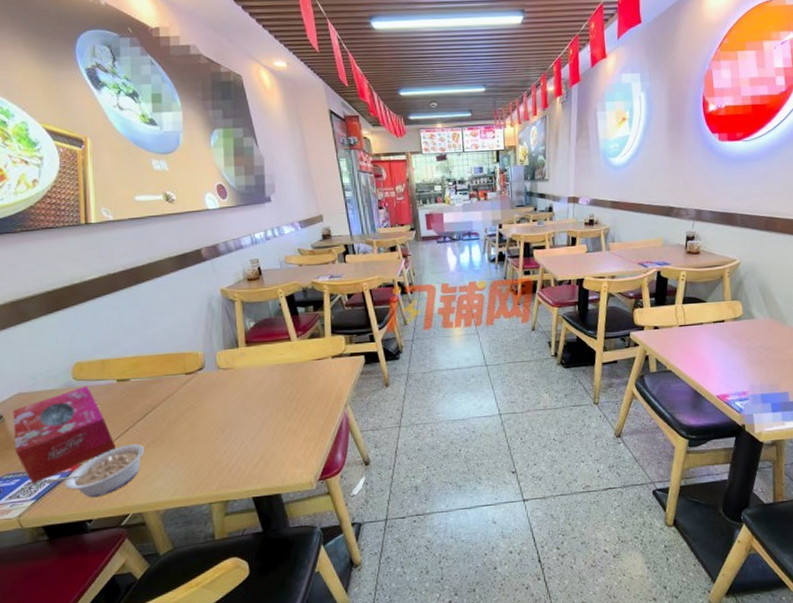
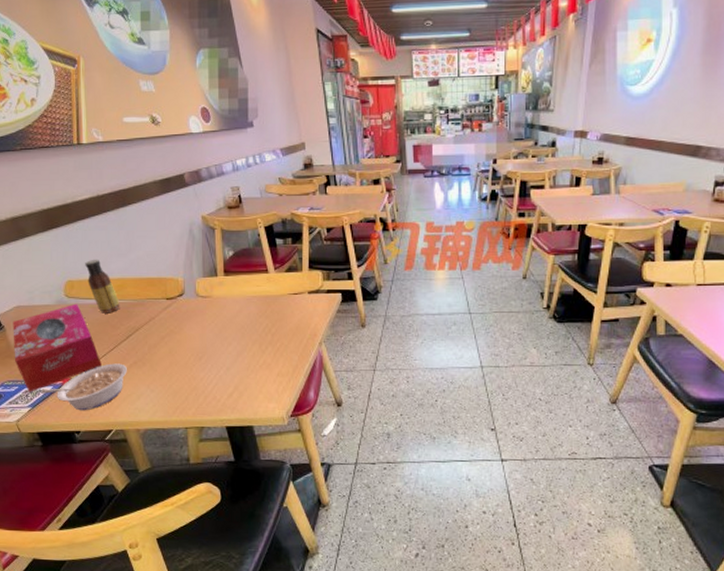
sauce bottle: none [95,338,135,394] -> present [85,259,120,314]

